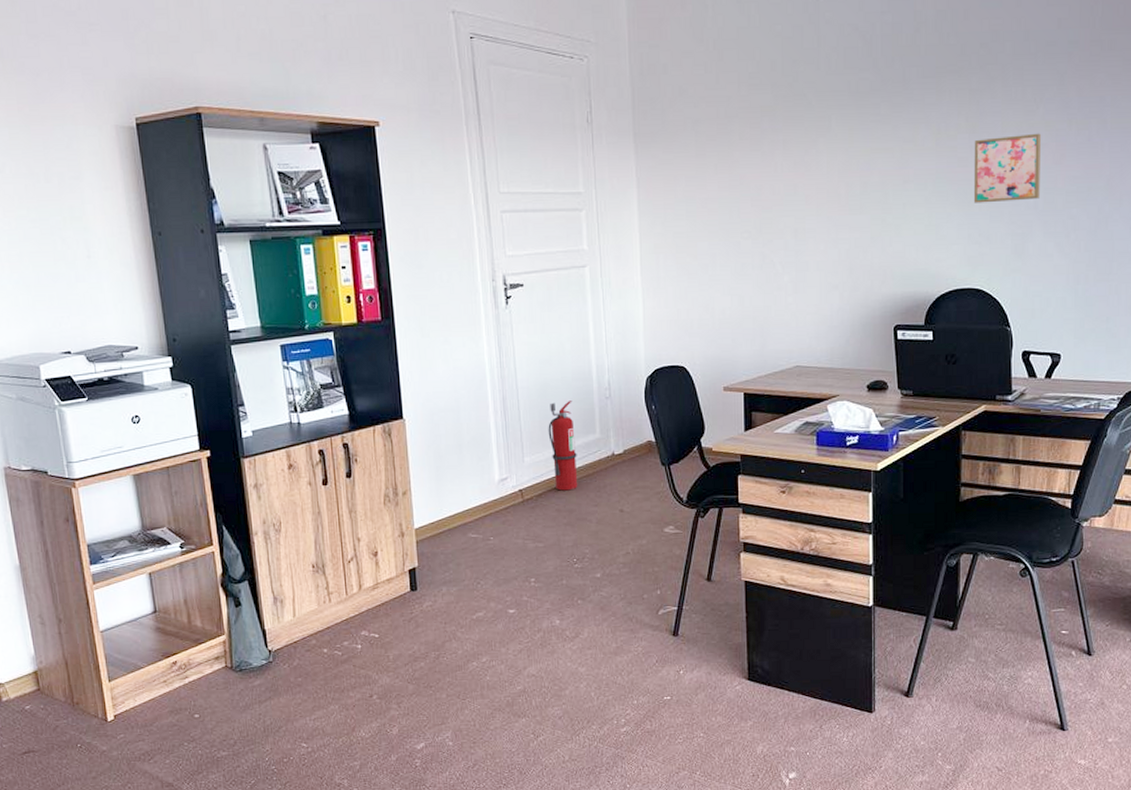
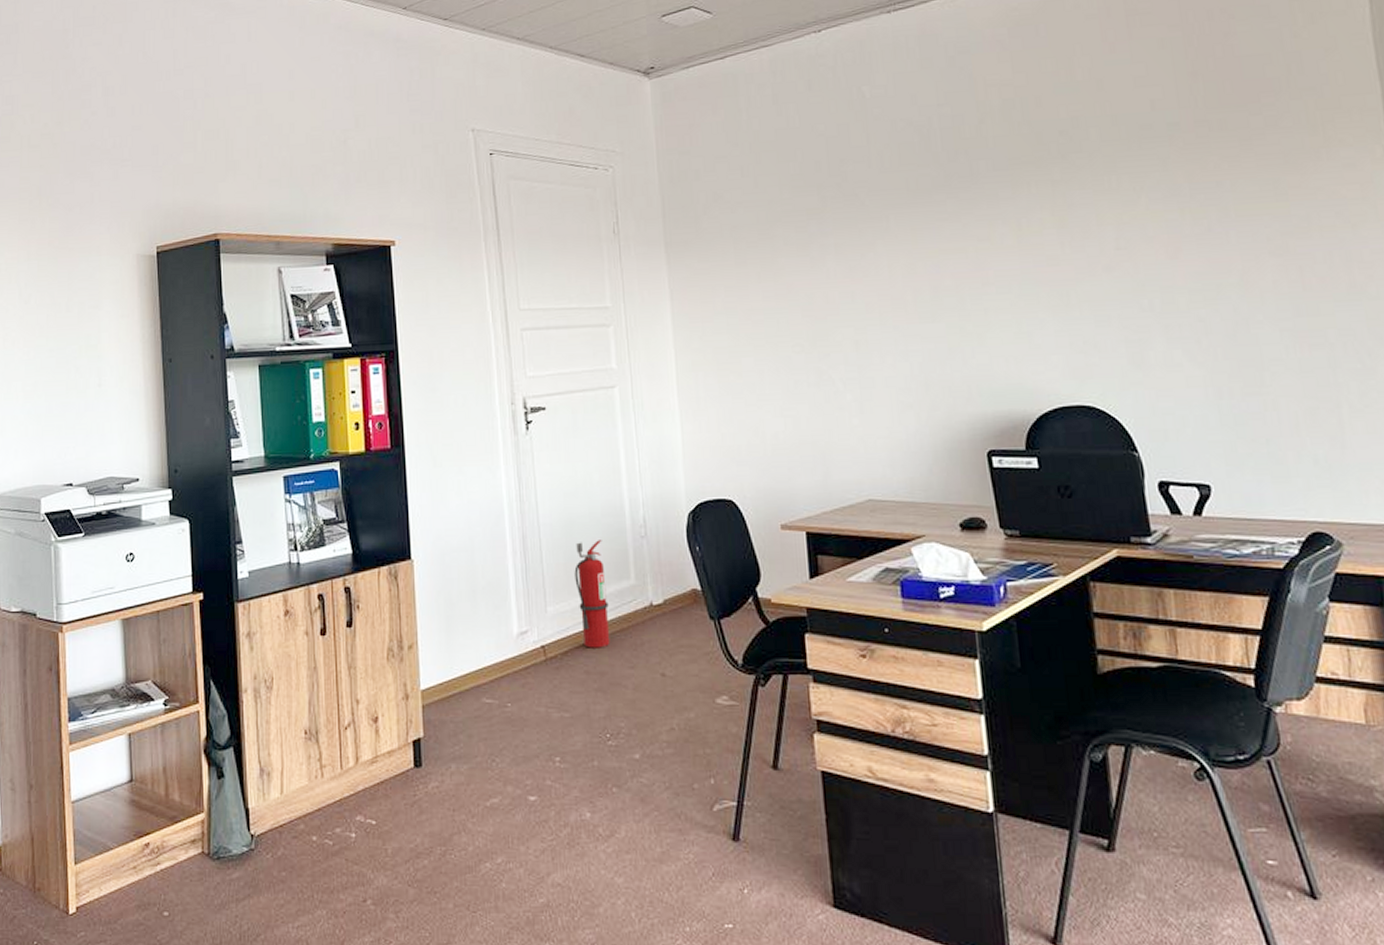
wall art: present [973,133,1042,203] -> none [1064,225,1156,307]

